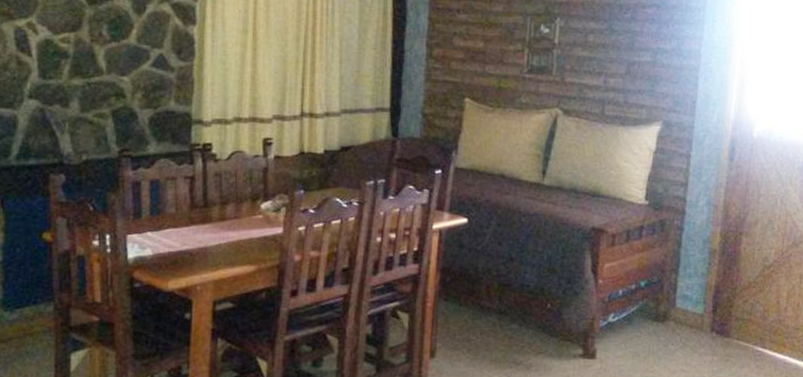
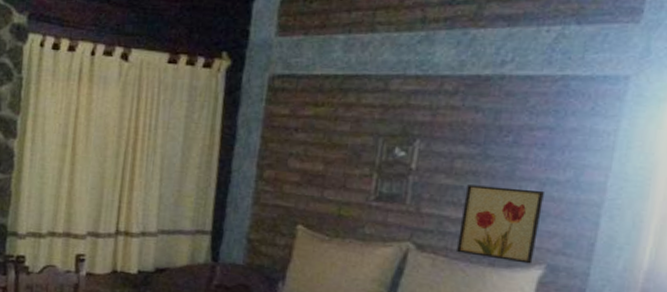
wall art: none [595,56,657,121] -> present [457,184,544,264]

